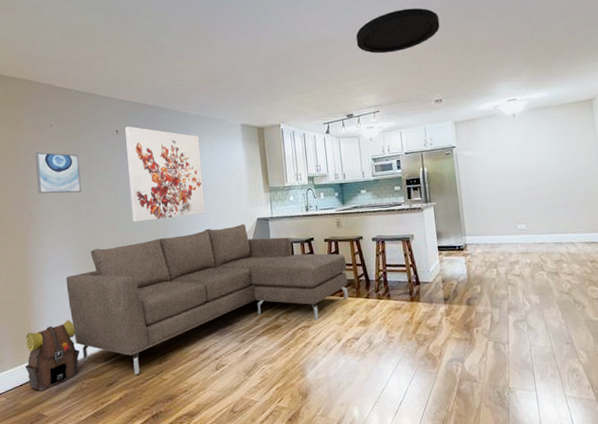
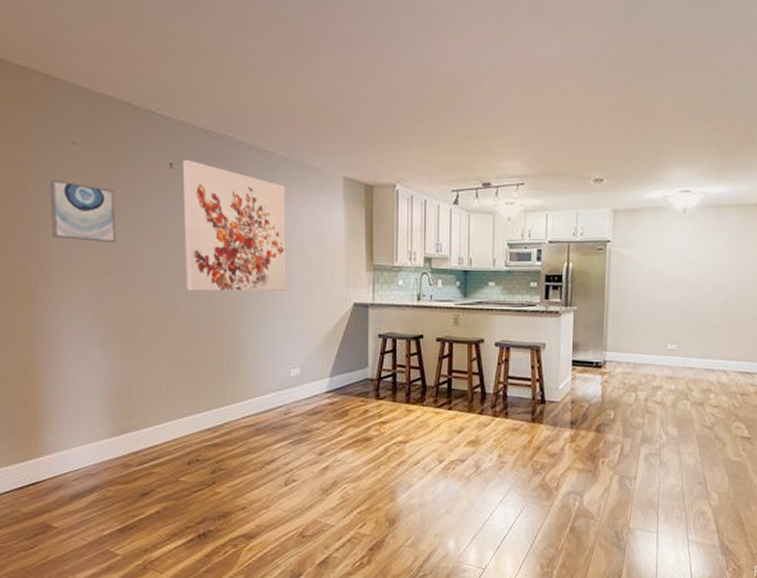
backpack: present [25,320,80,391] -> none [27,409,105,497]
sofa: present [66,224,349,375] -> none [89,308,460,485]
ceiling light: present [355,8,440,54] -> none [506,52,615,109]

